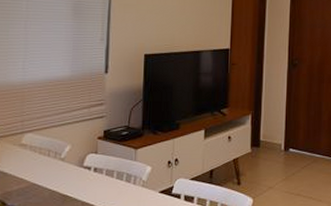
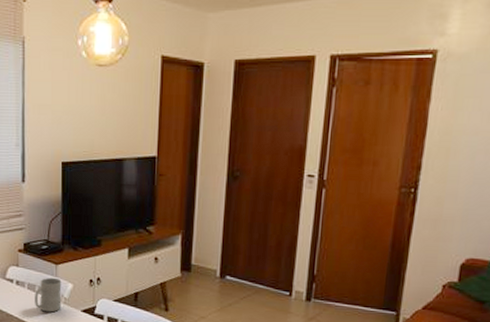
mug: none [112,162,141,197] -> present [35,277,62,313]

